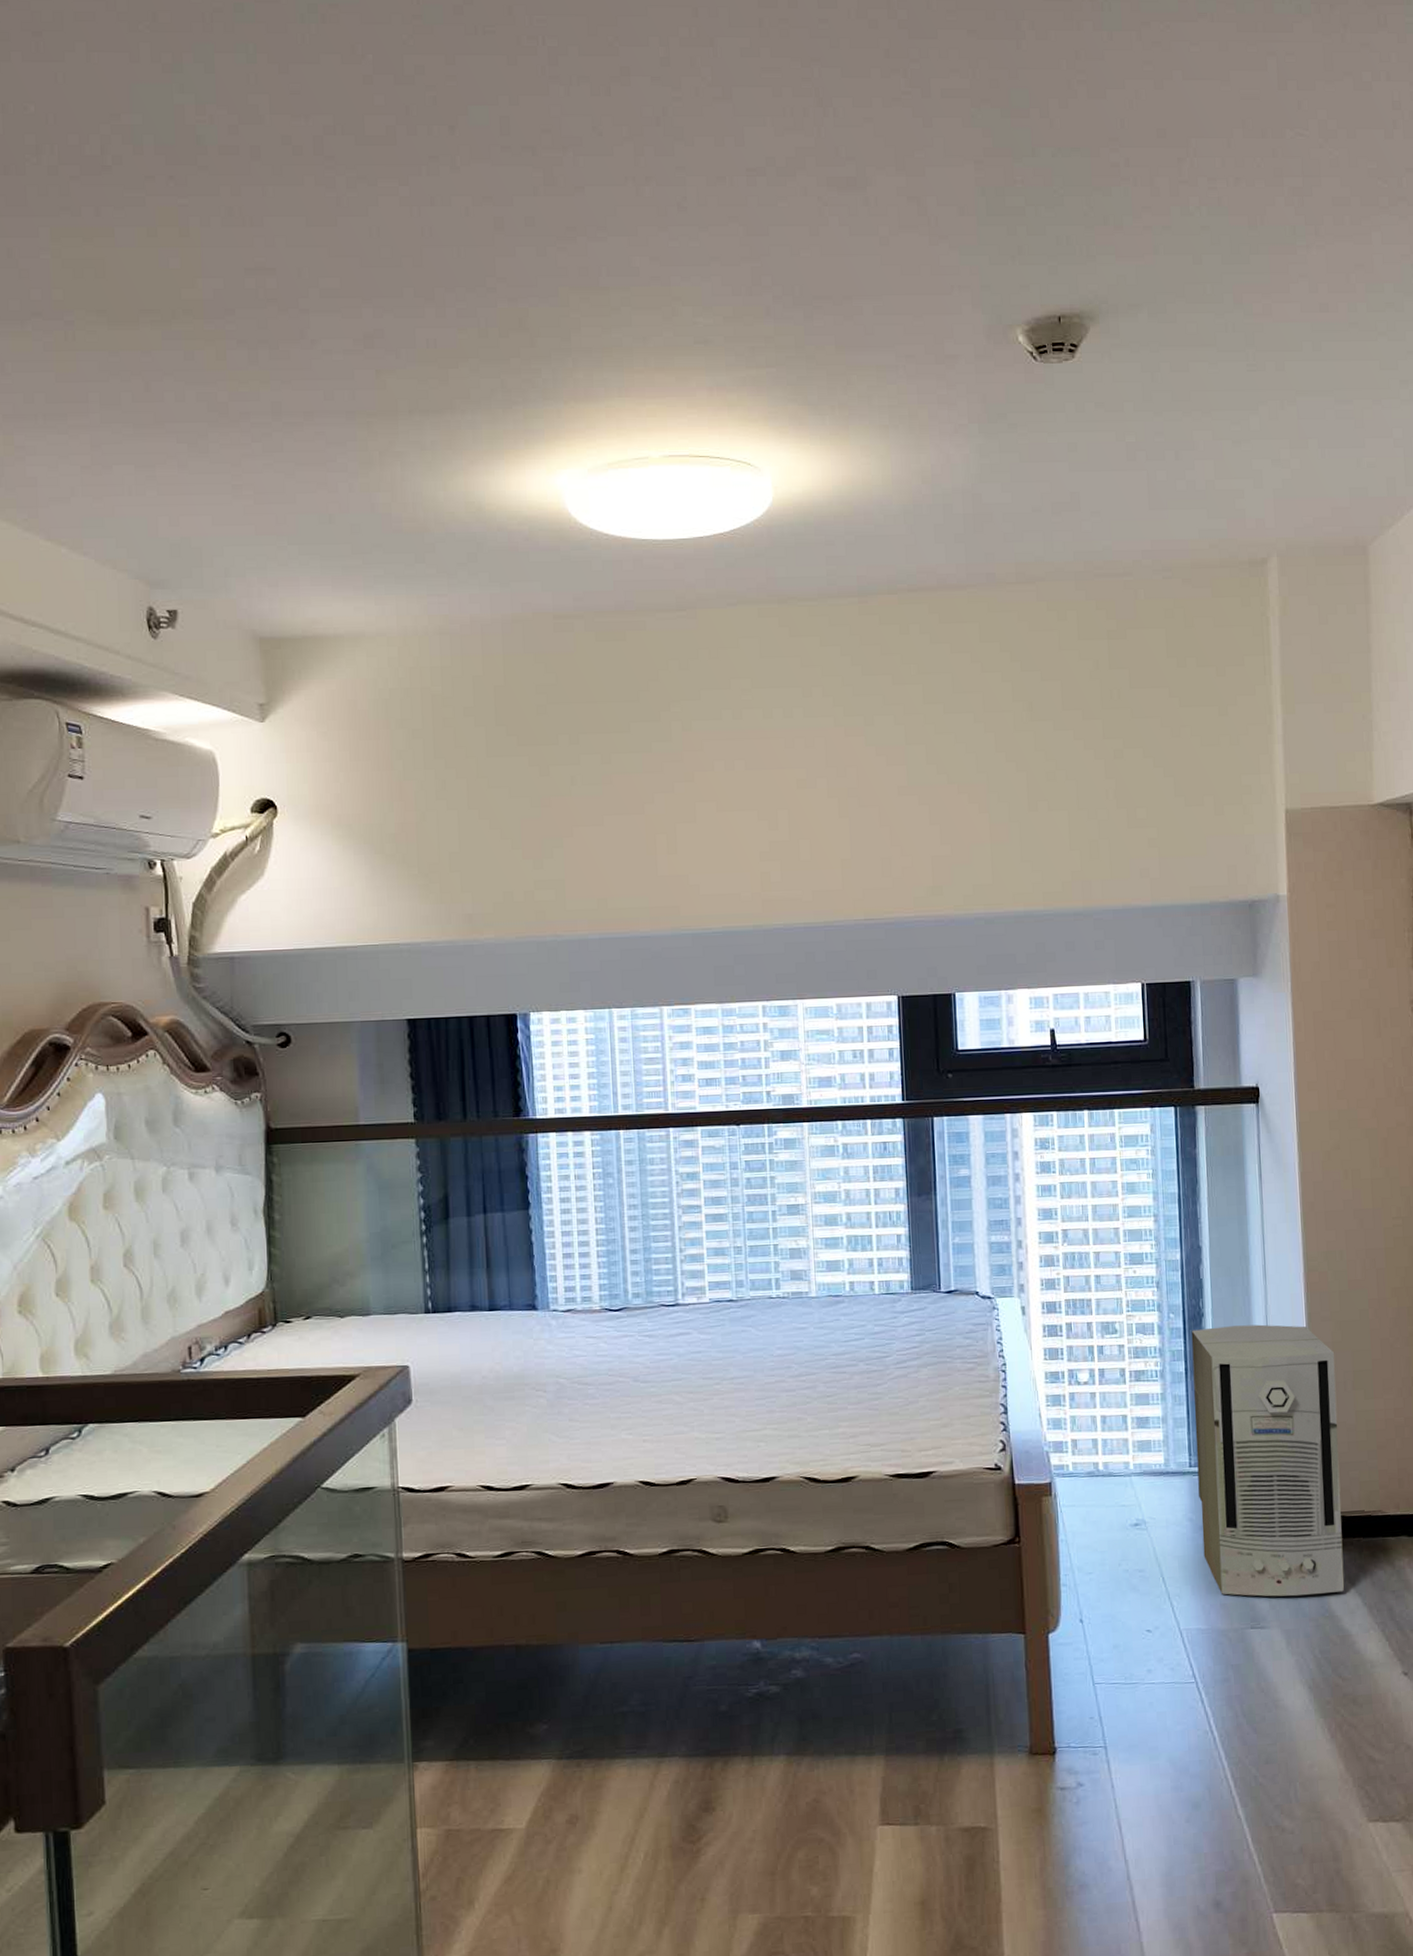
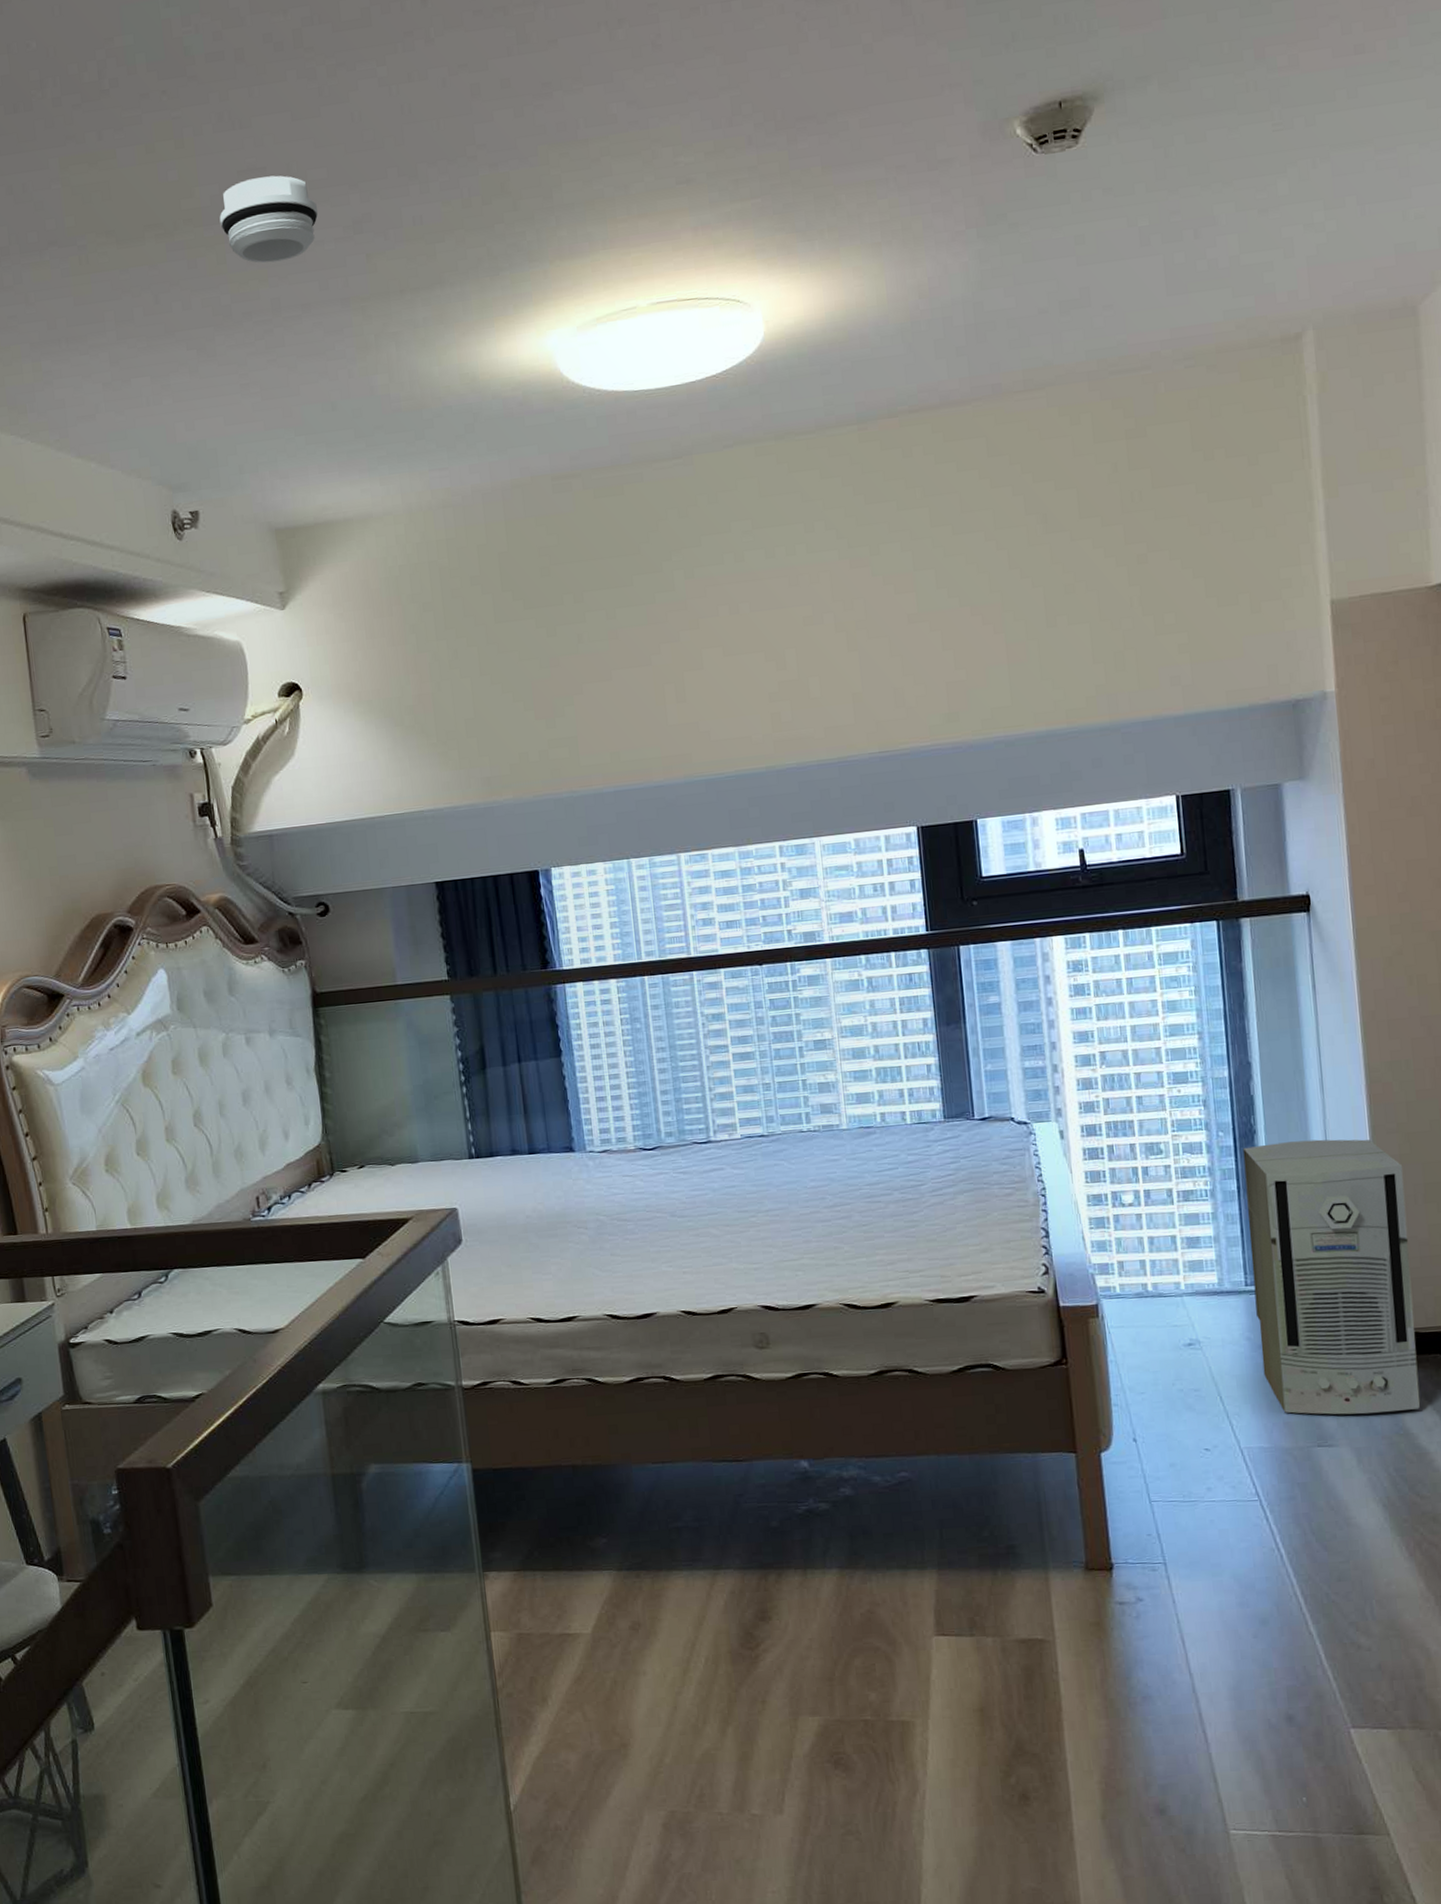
smoke detector: none [222,278,328,365] -> present [219,175,319,263]

